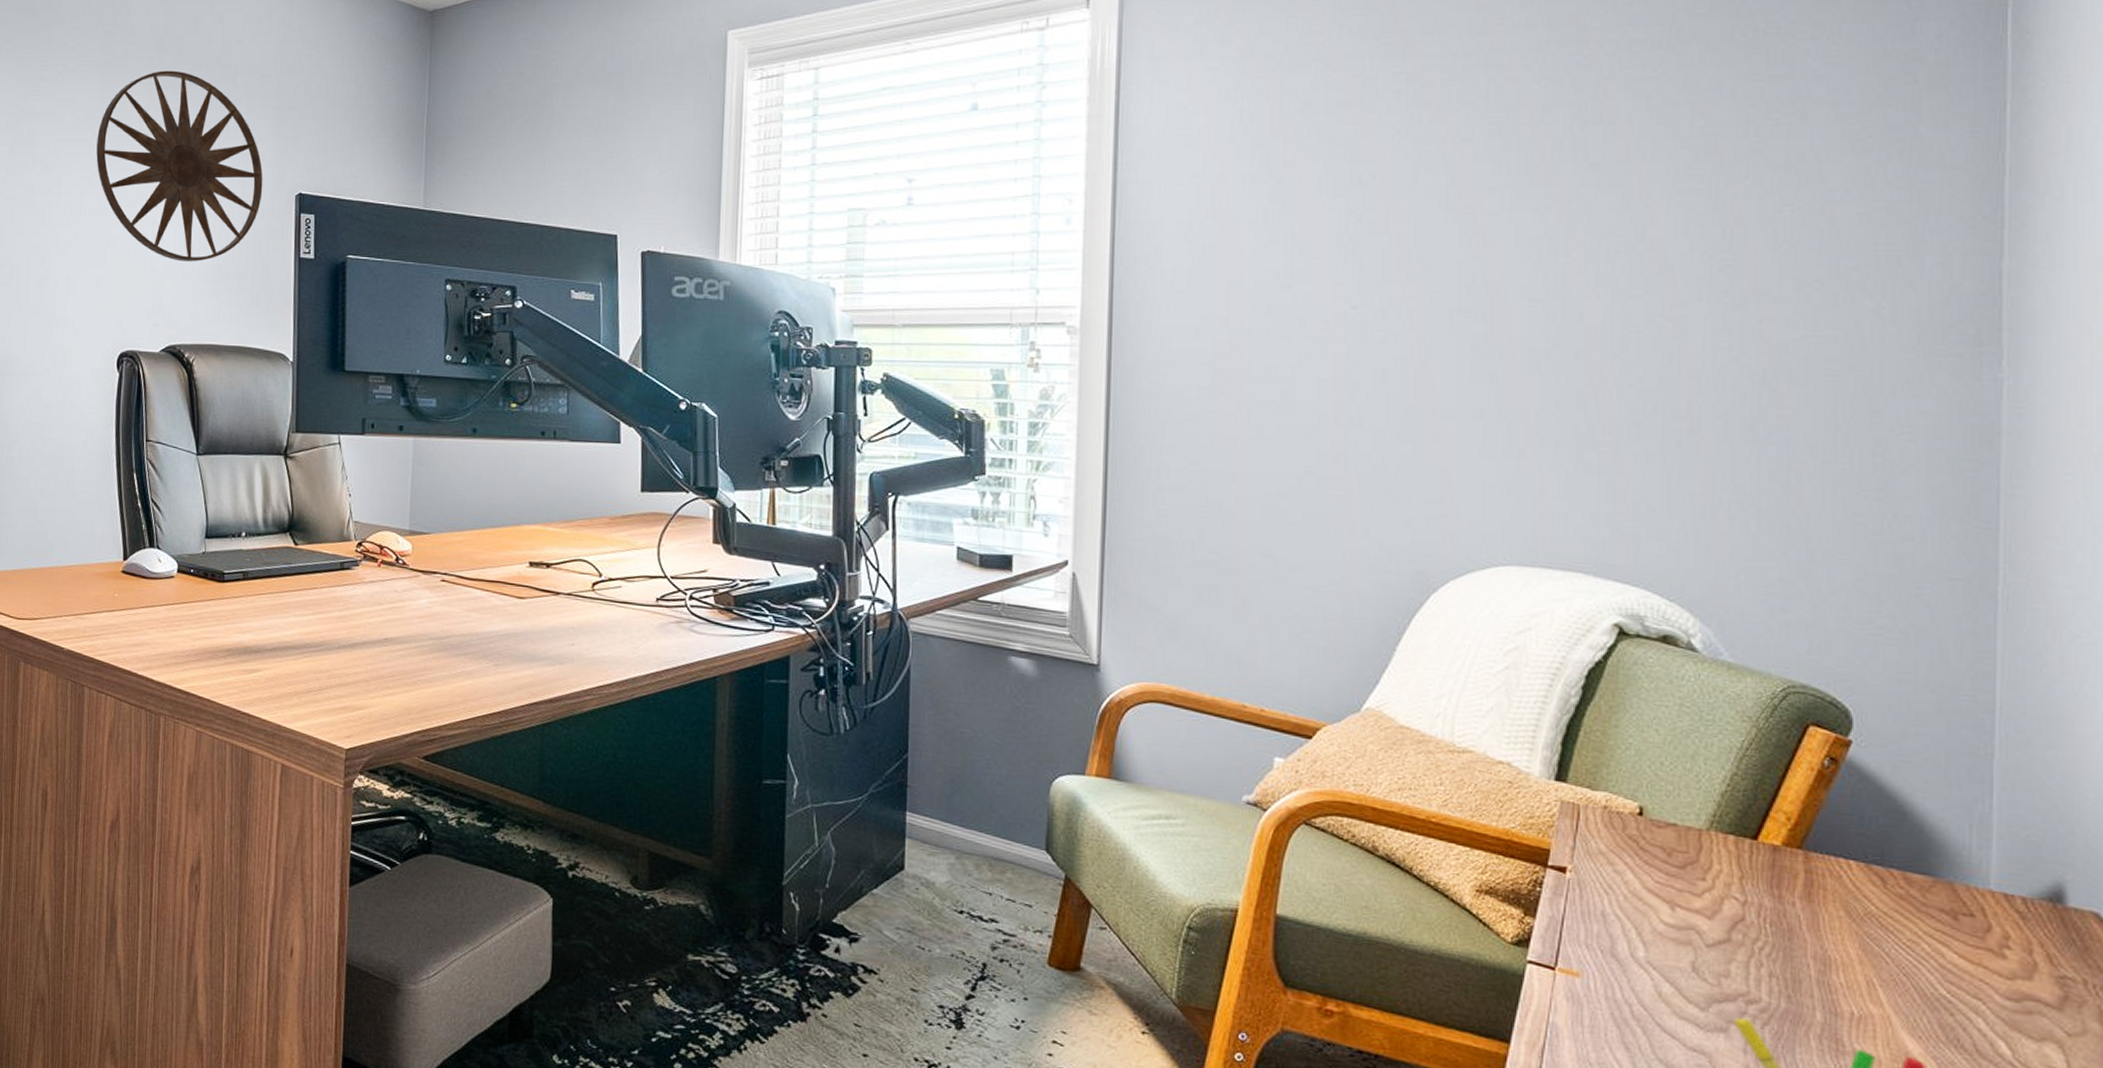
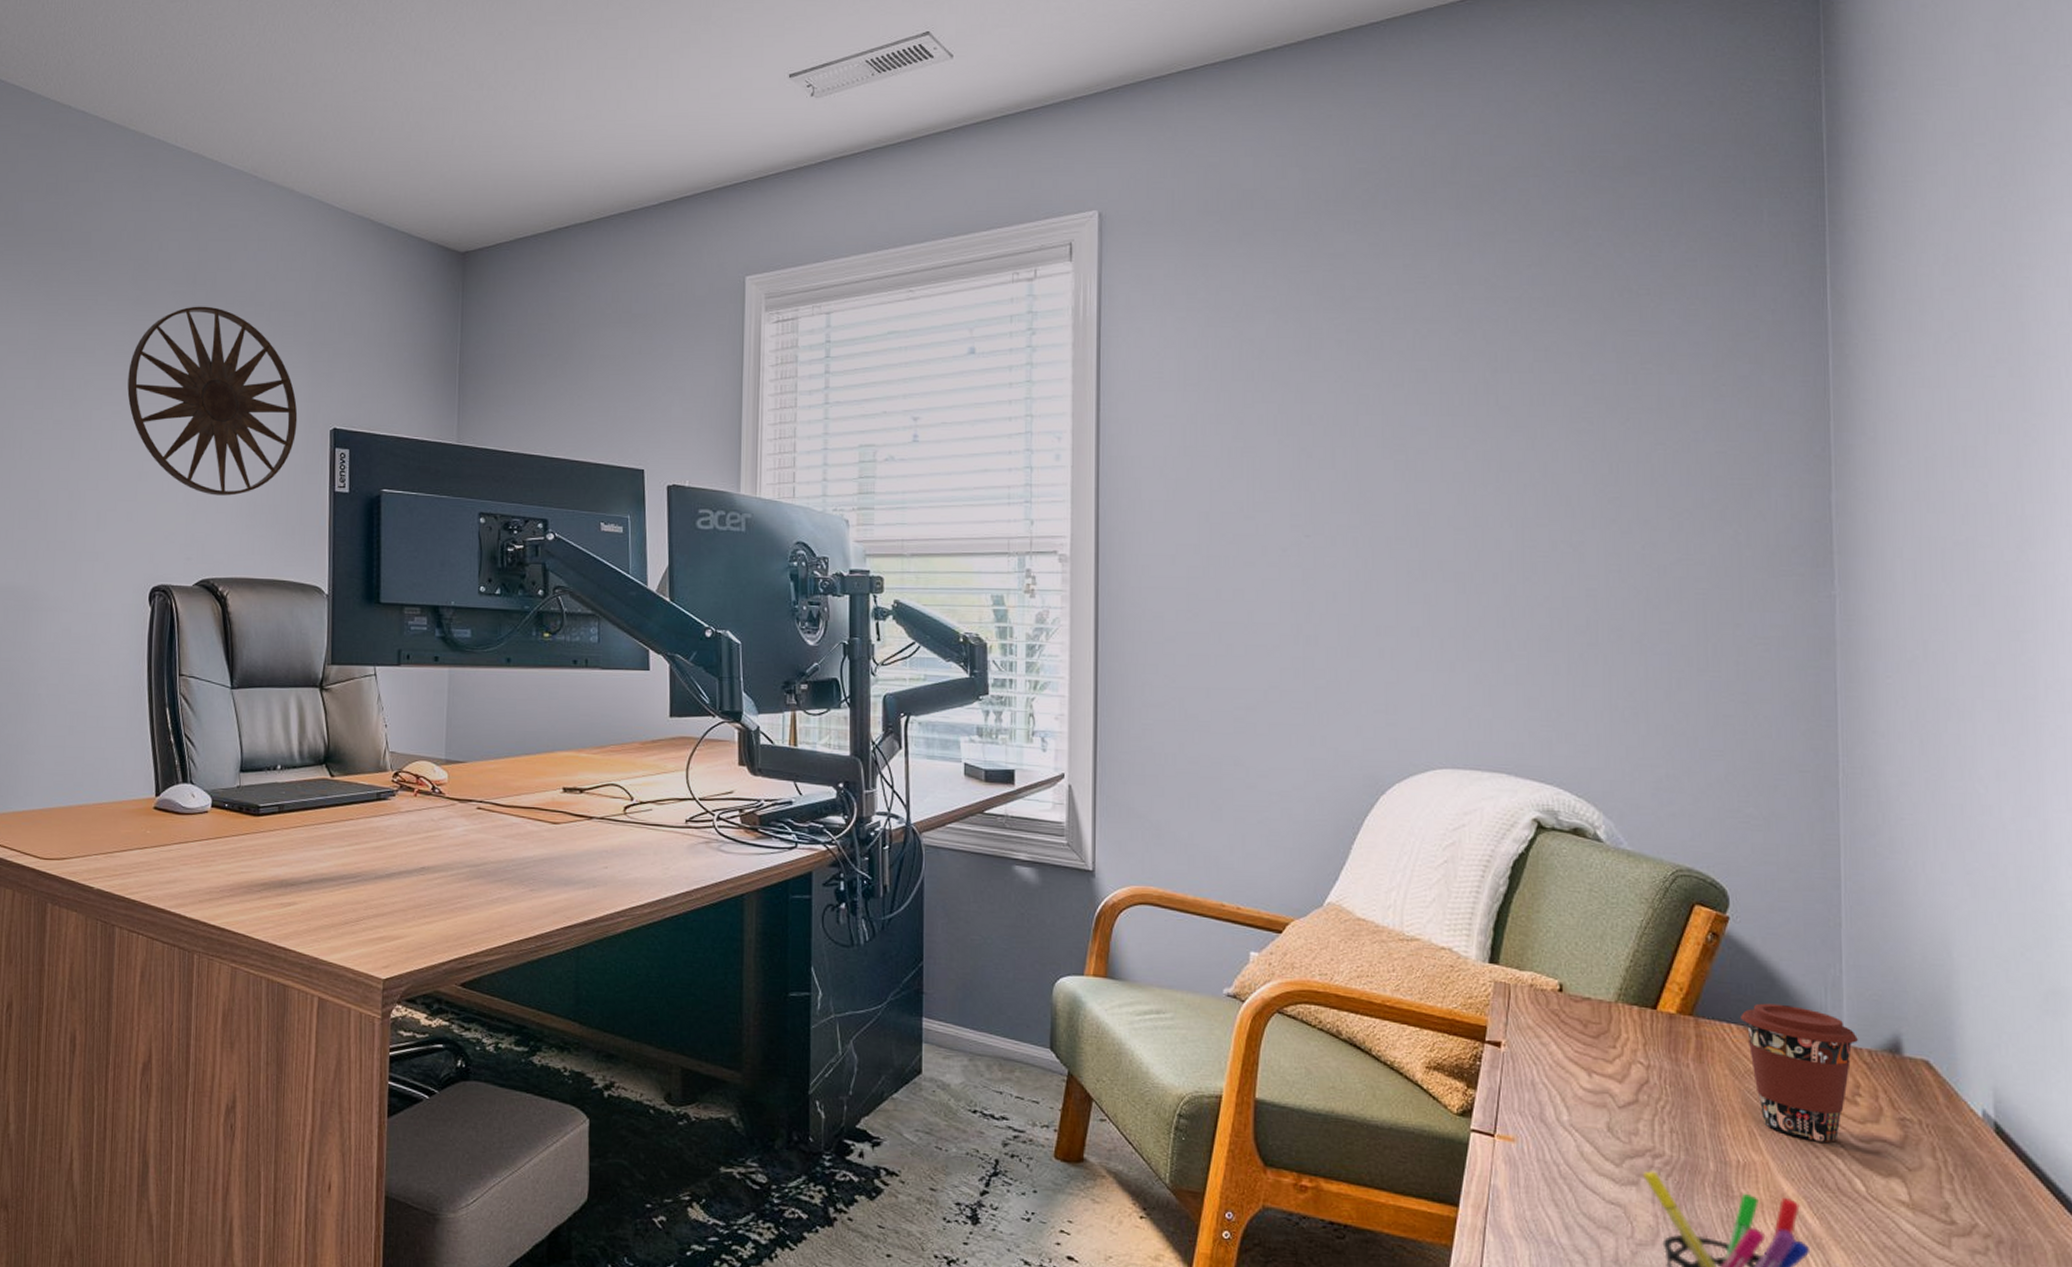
coffee cup: none [1862,838,2009,999] -> present [1740,1003,1858,1142]

